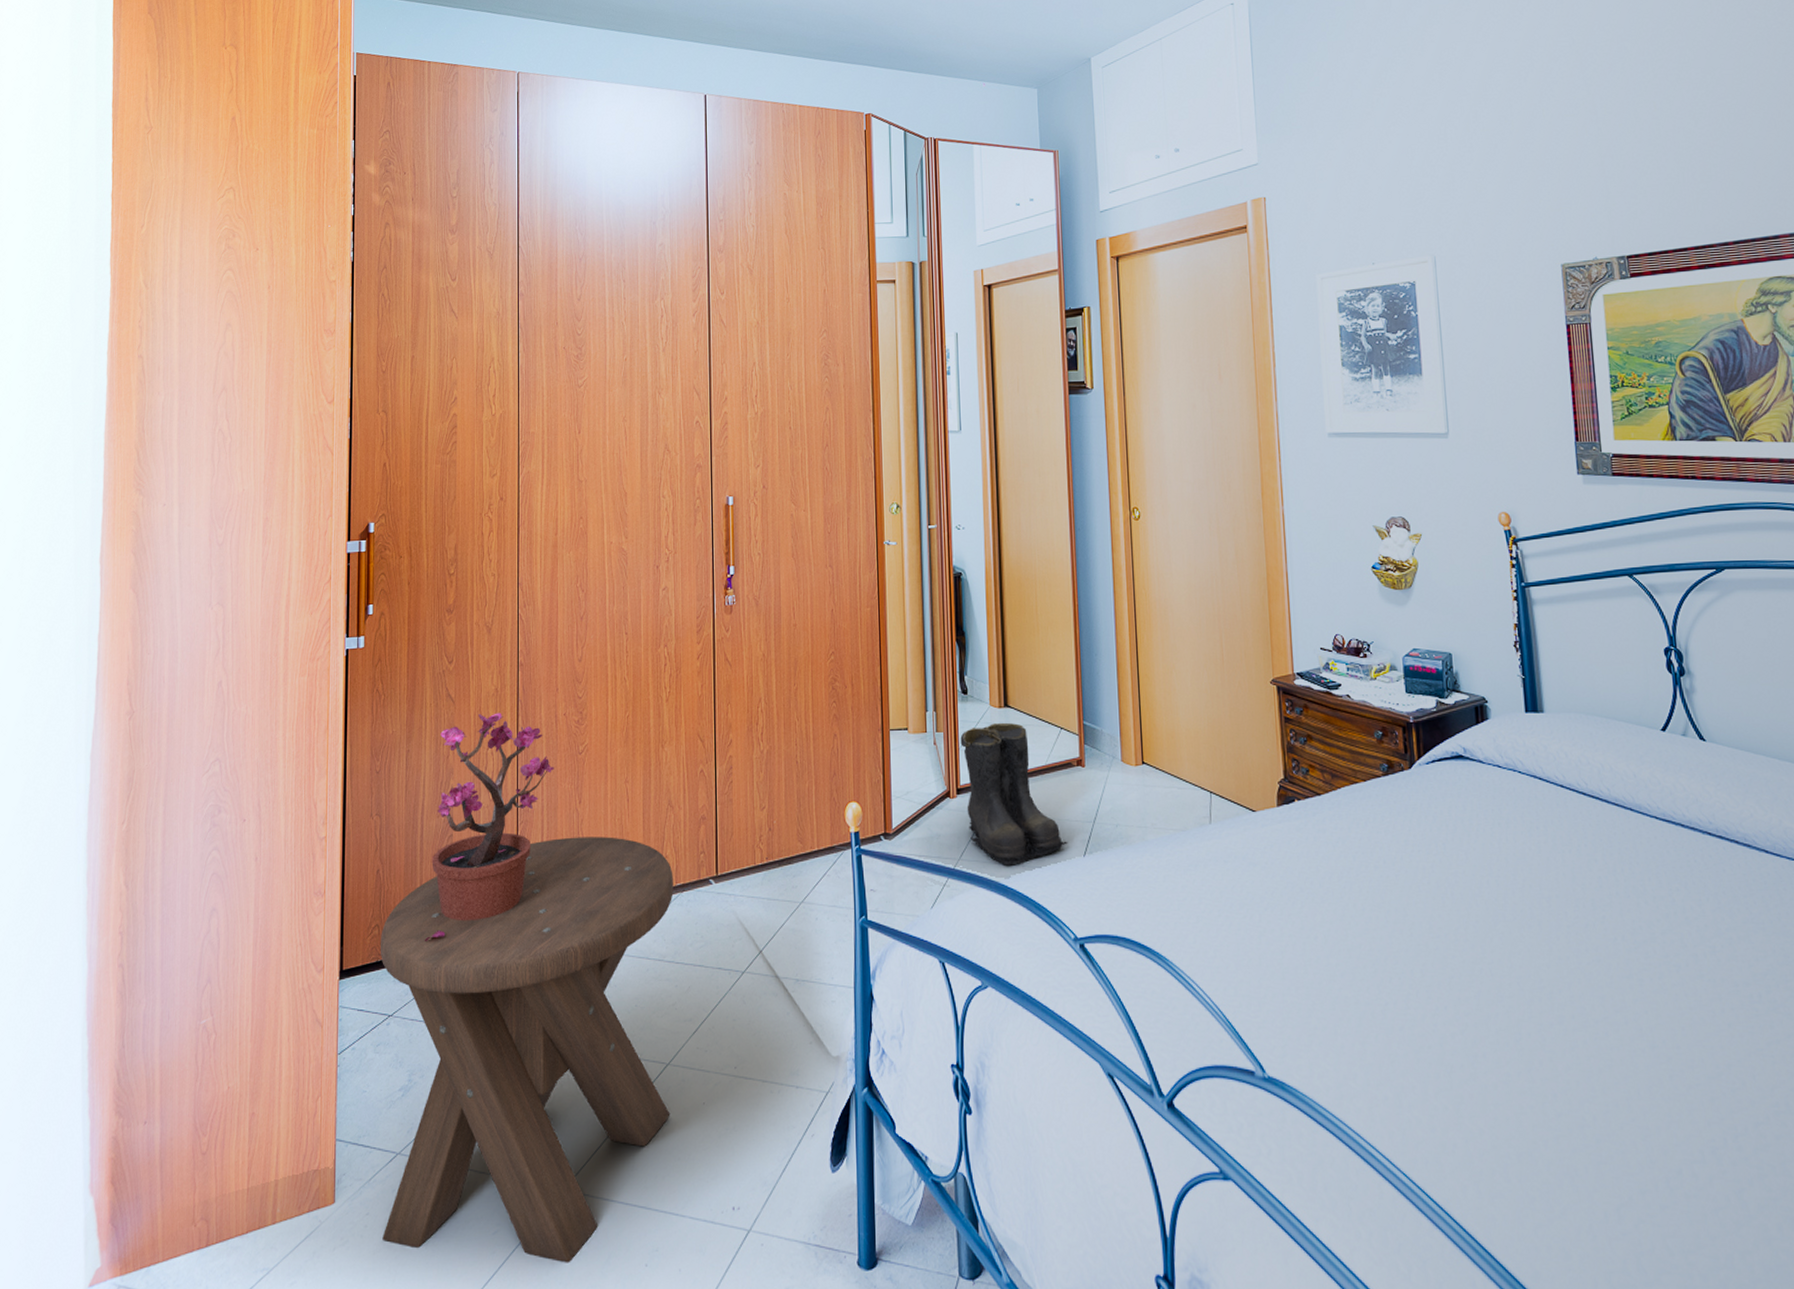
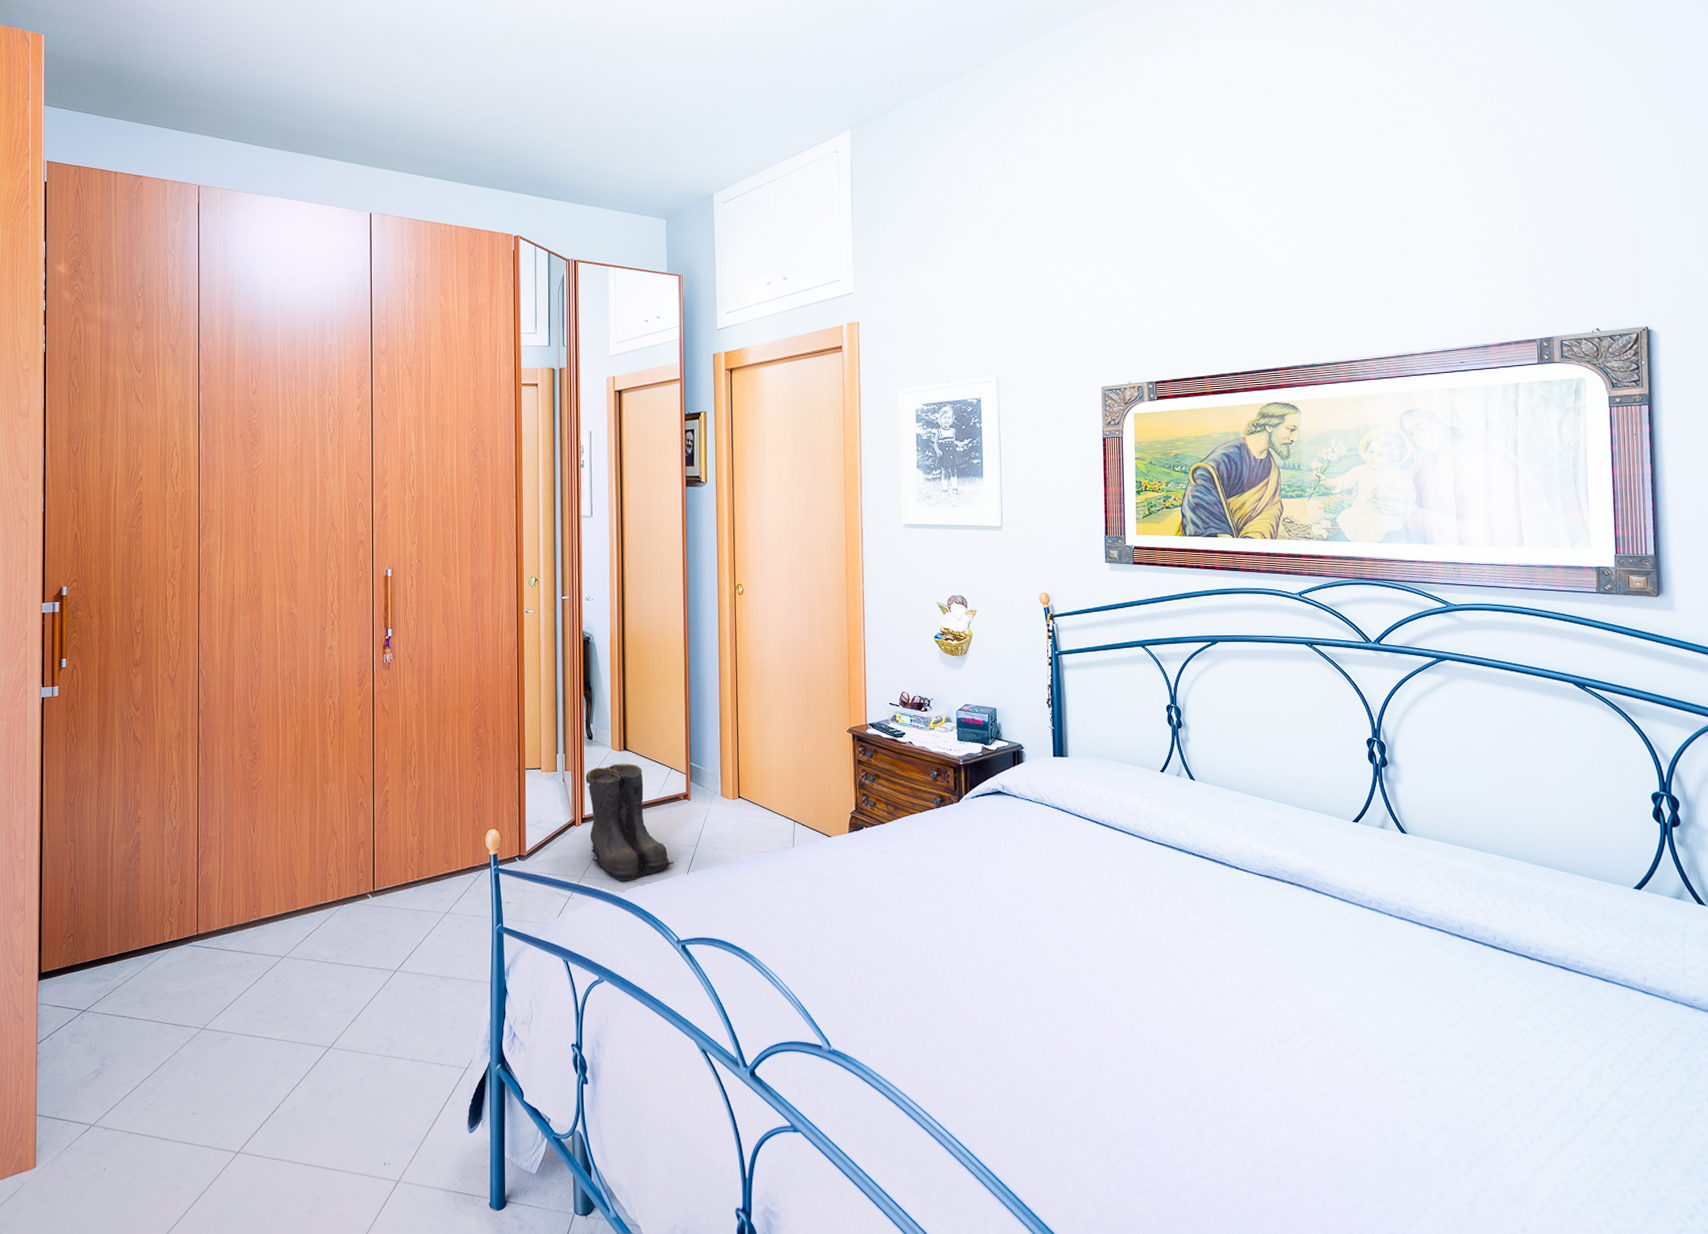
music stool: present [381,837,674,1262] -> none [75,859,336,1211]
potted plant: present [424,713,554,941] -> none [114,753,231,948]

